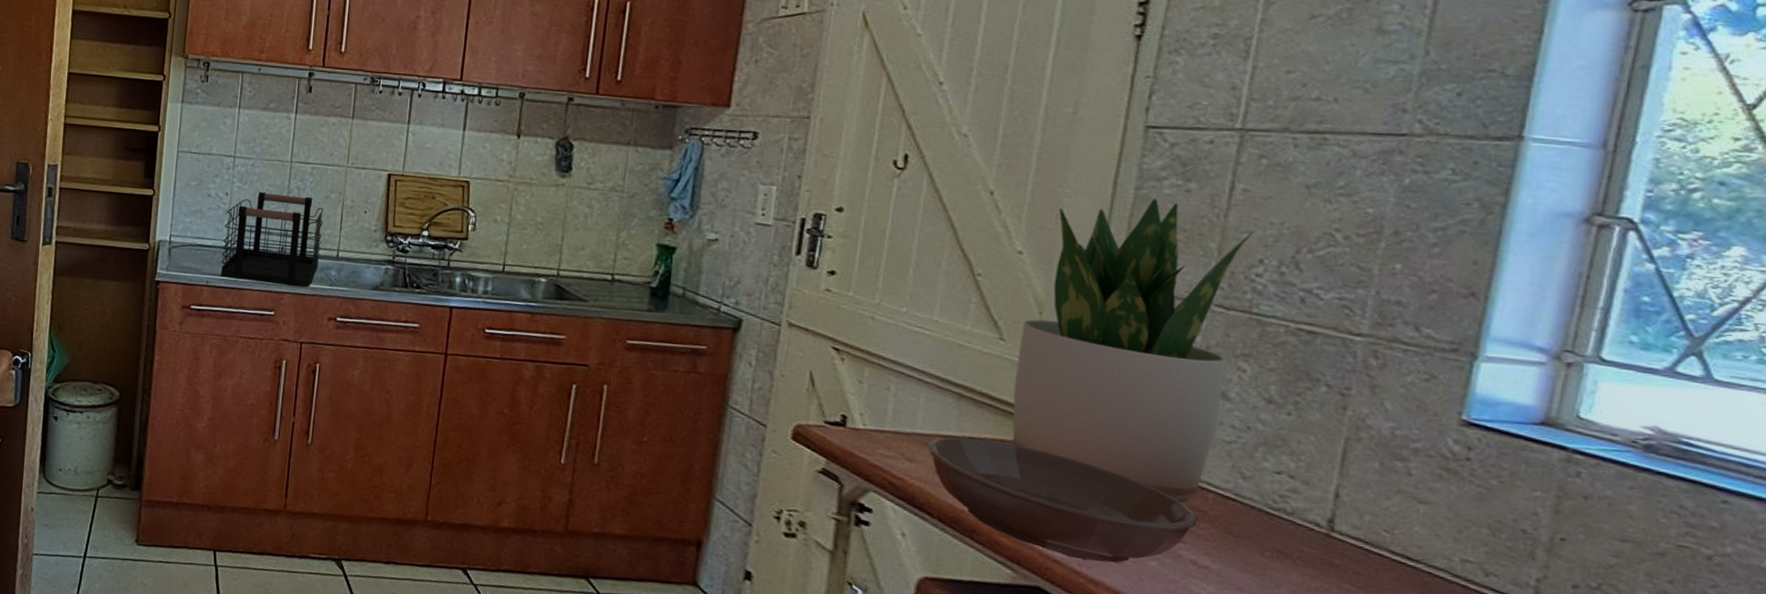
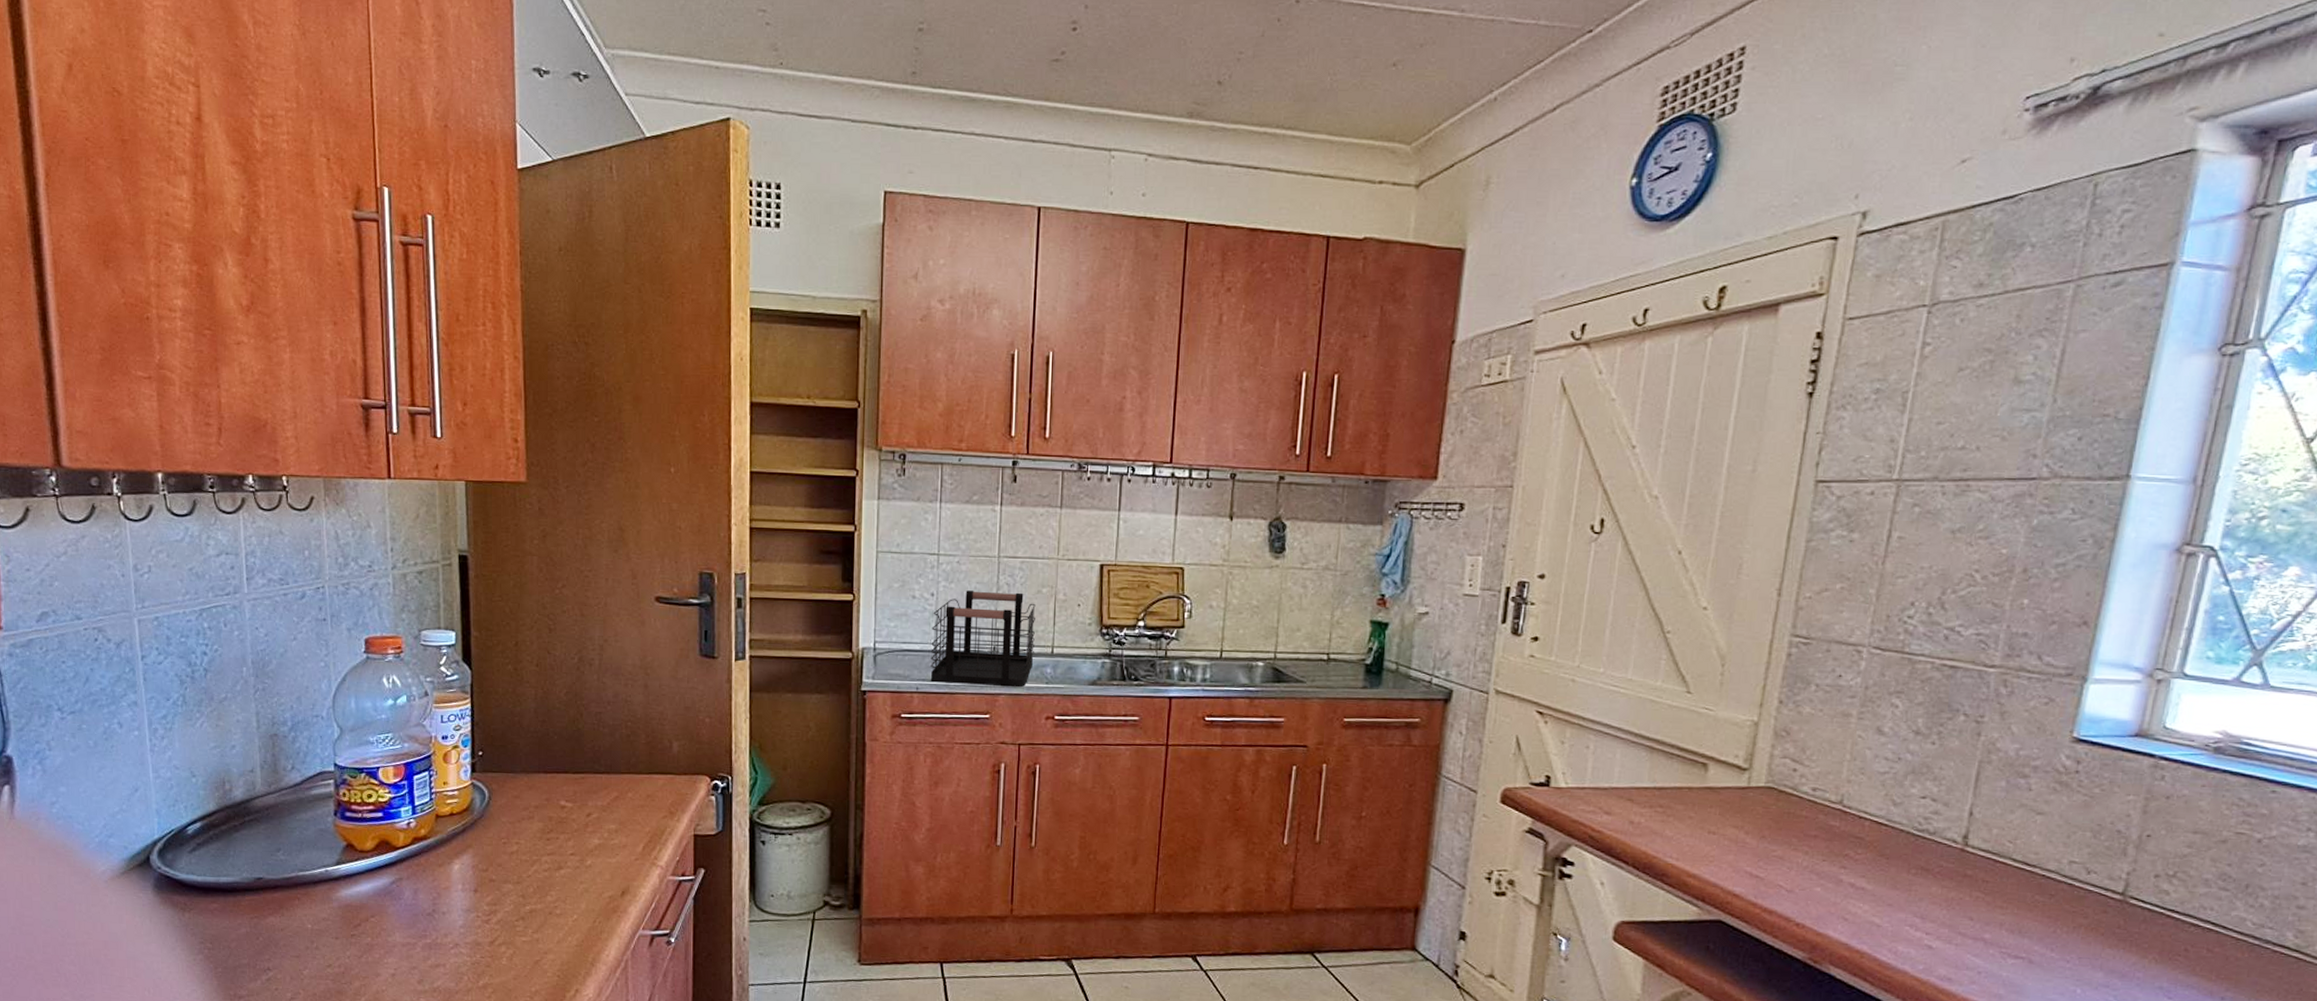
bowl: present [927,436,1198,563] -> none [1623,787,1856,893]
planter: present [1012,199,1252,502] -> none [1697,550,1906,832]

